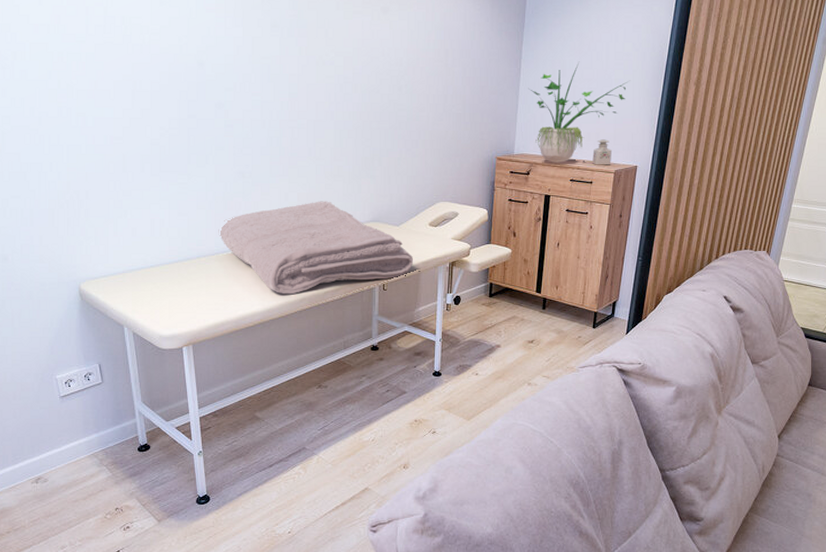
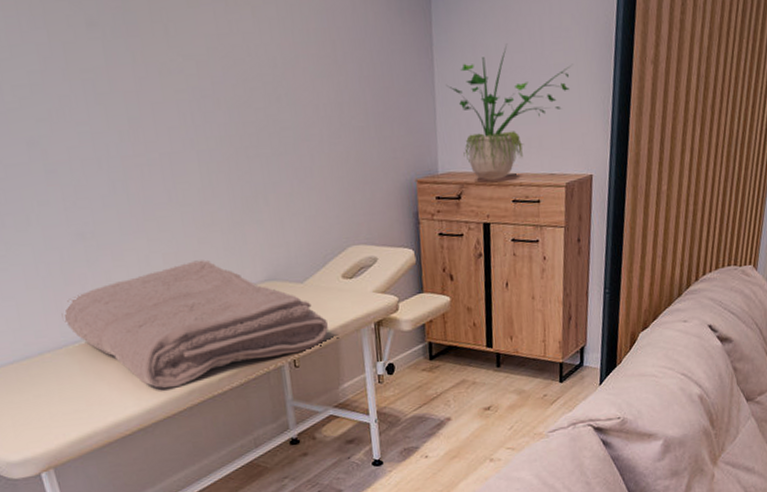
decorative bottle: present [592,138,613,165] -> none [536,143,561,179]

